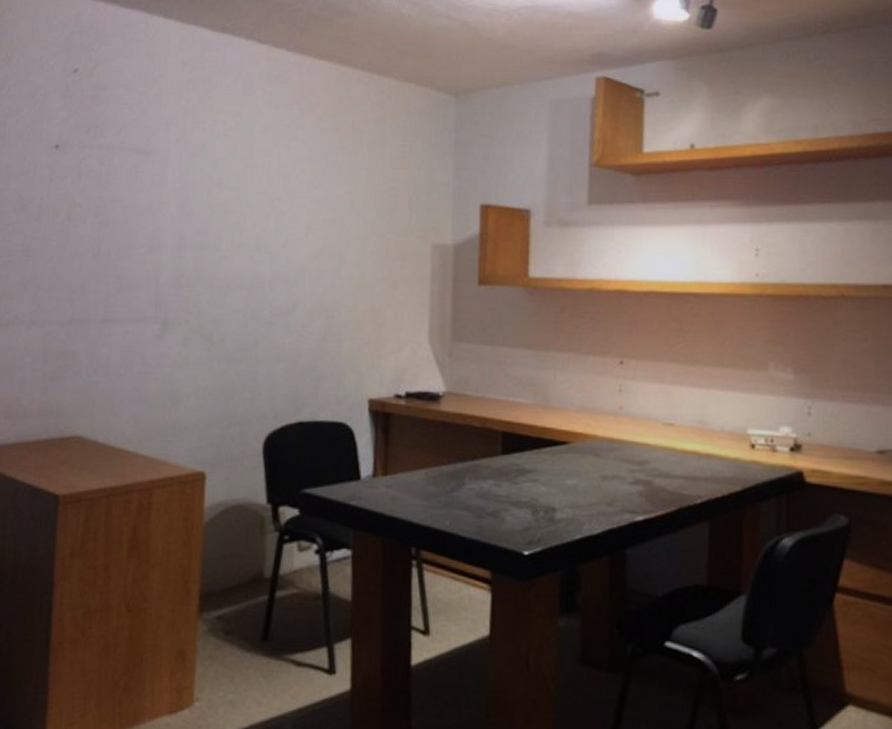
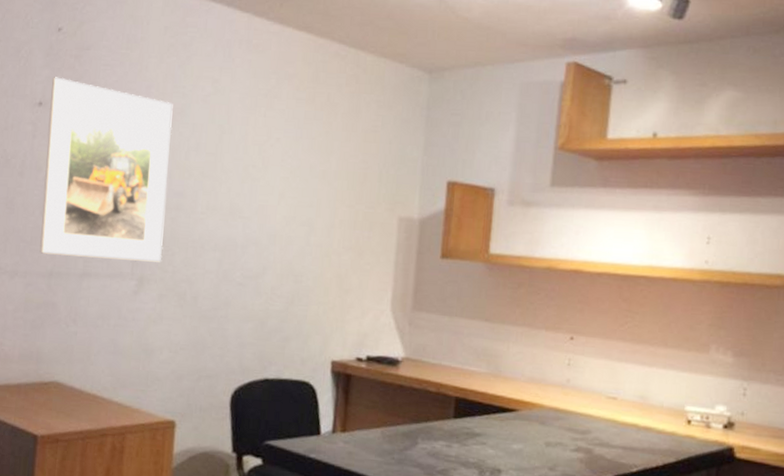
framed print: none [58,118,194,304] -> present [39,77,173,262]

